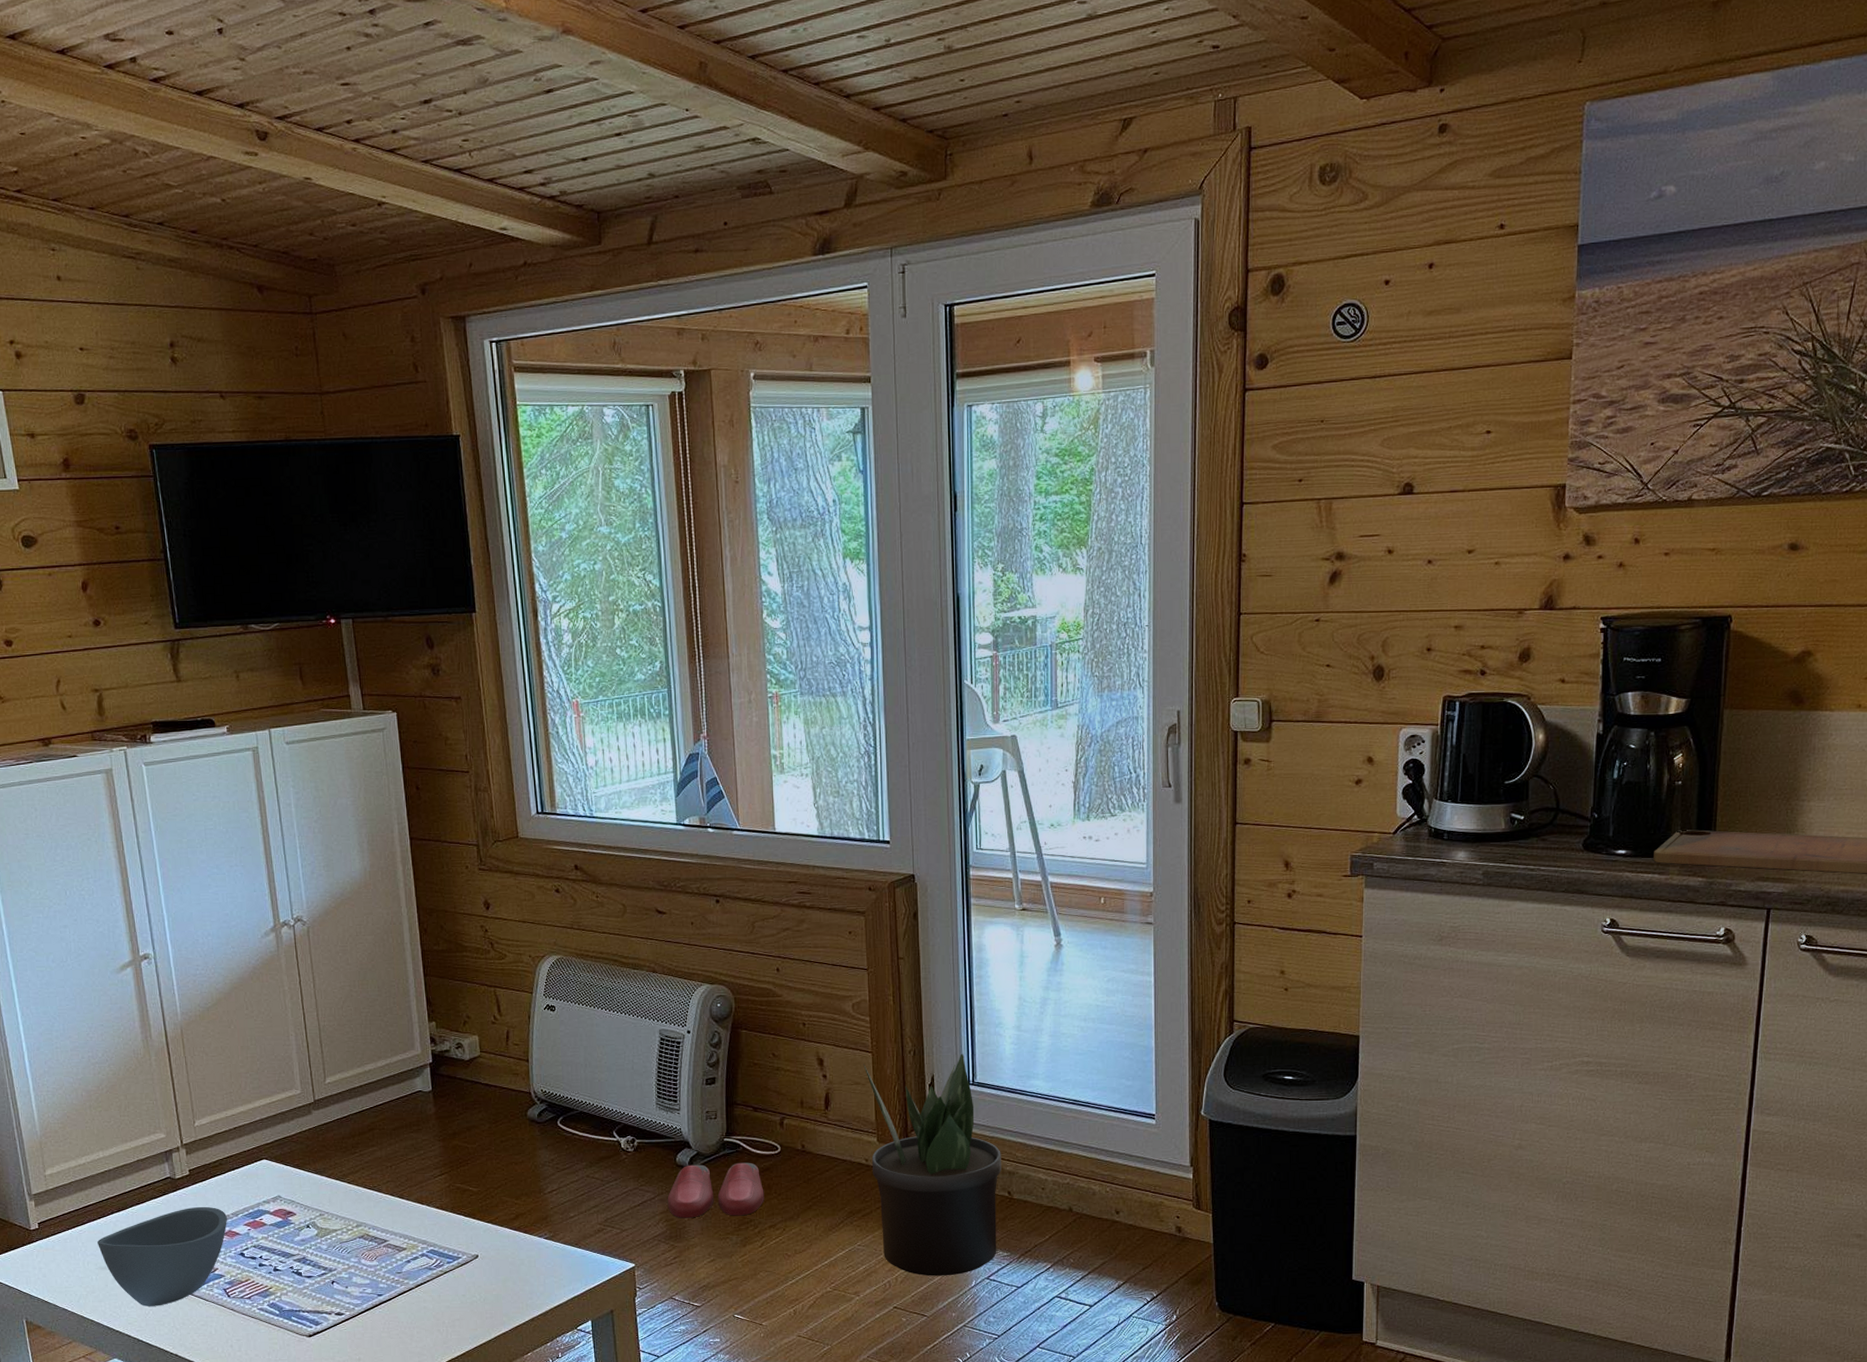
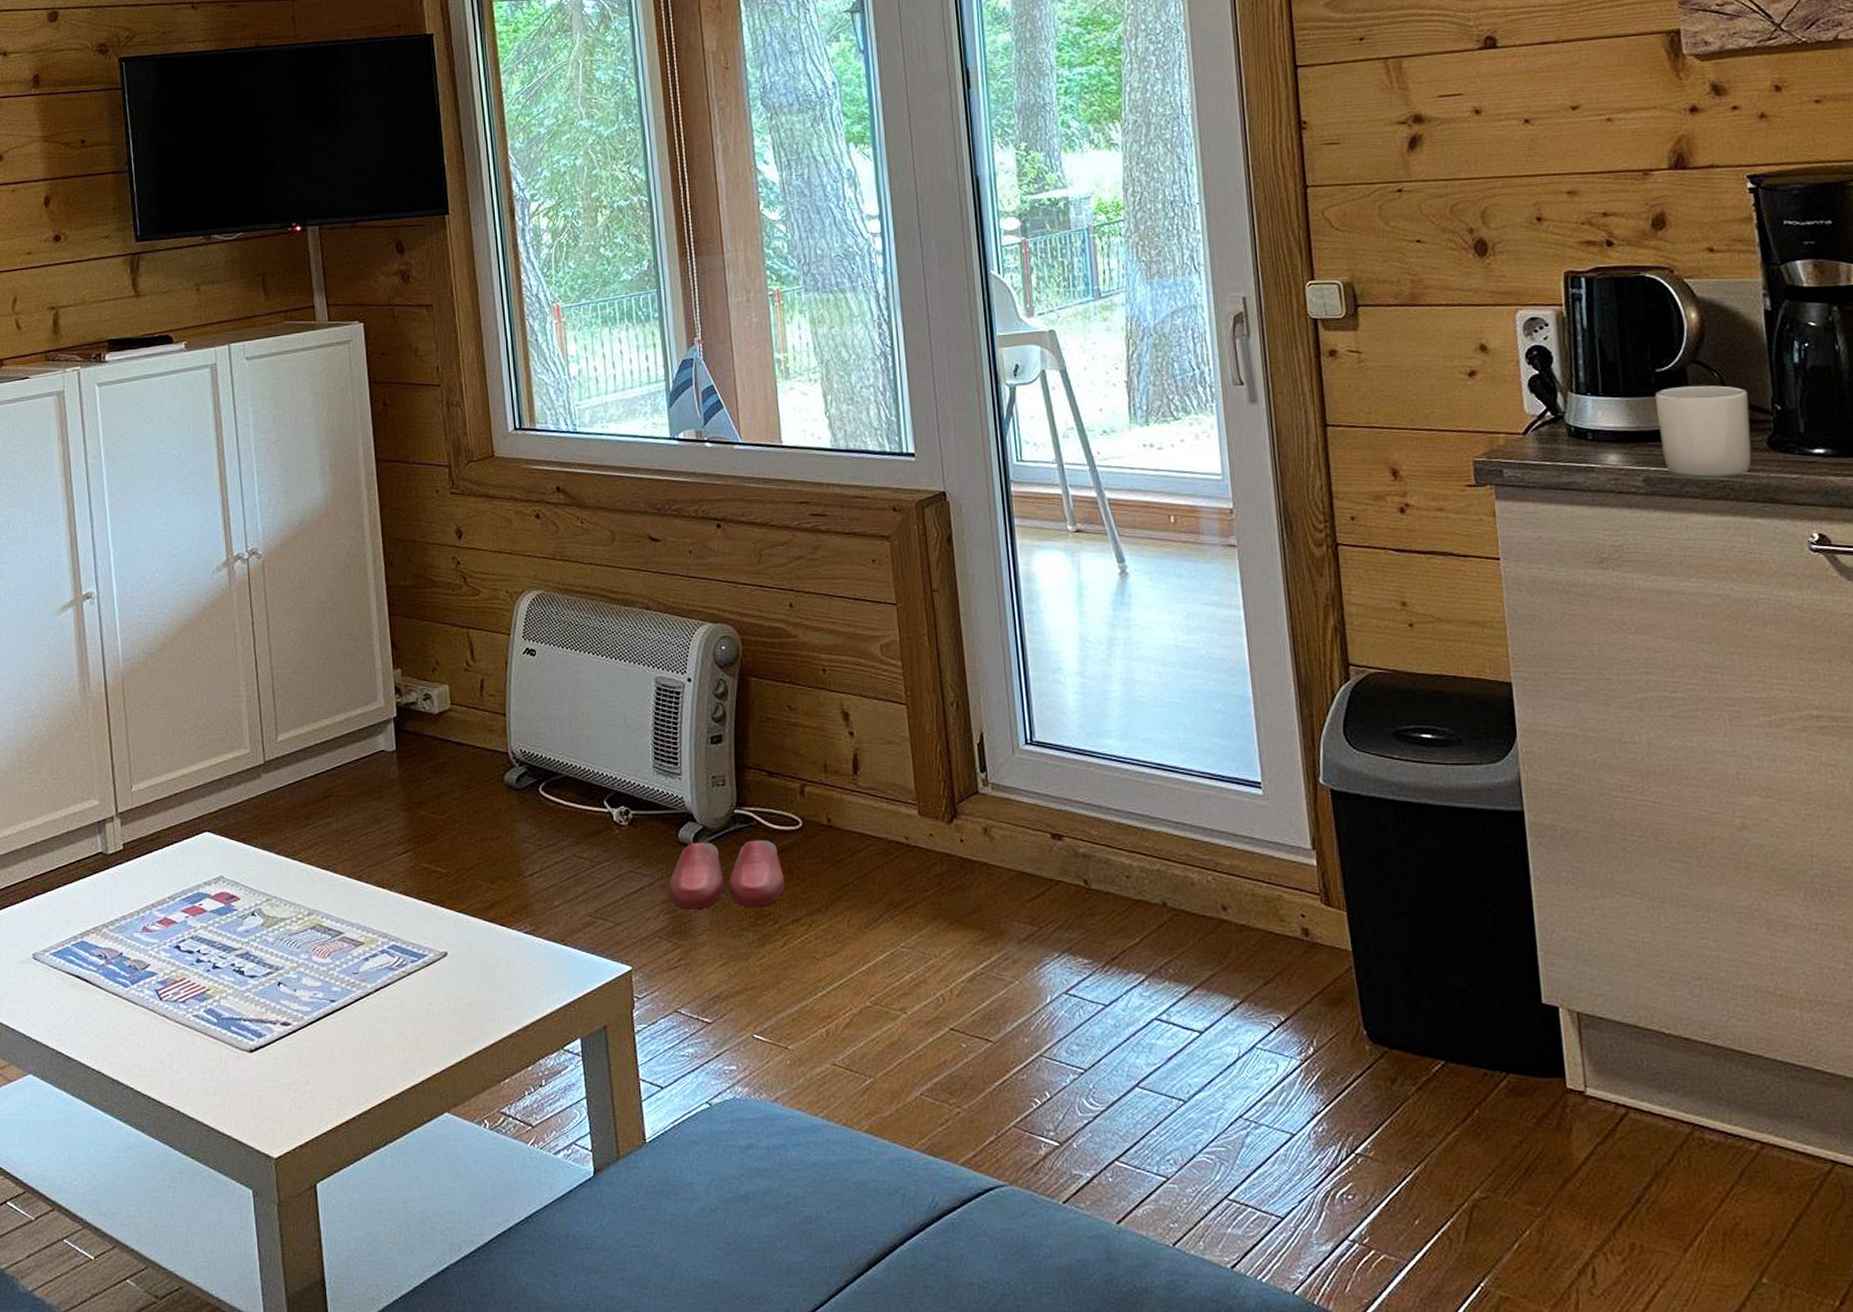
bowl: present [96,1206,228,1306] -> none [17,888,164,1010]
planter: present [863,1053,1001,1276] -> none [897,705,1076,989]
mug: none [1500,795,1574,873] -> present [1654,385,1752,479]

